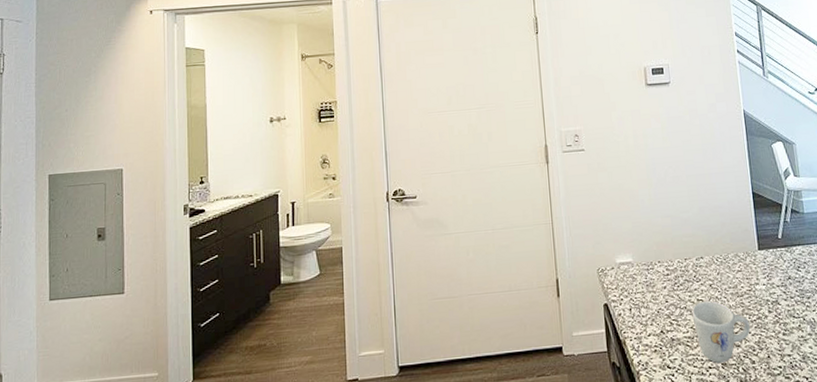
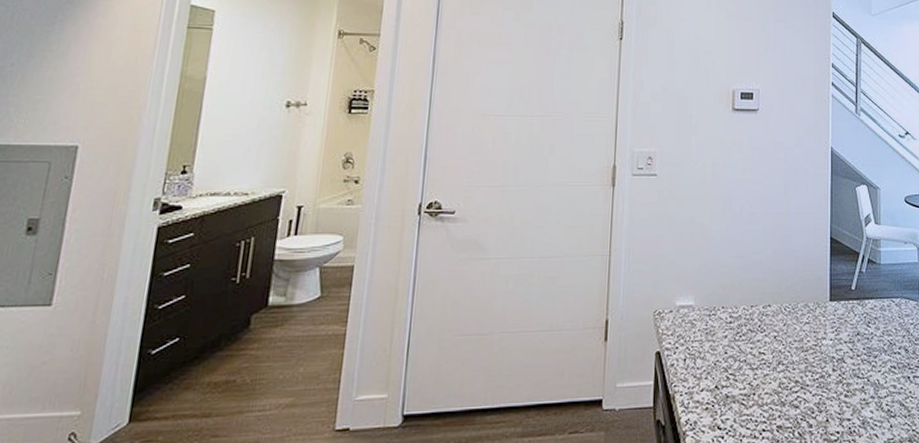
mug: present [691,300,751,364] -> none [751,354,812,426]

